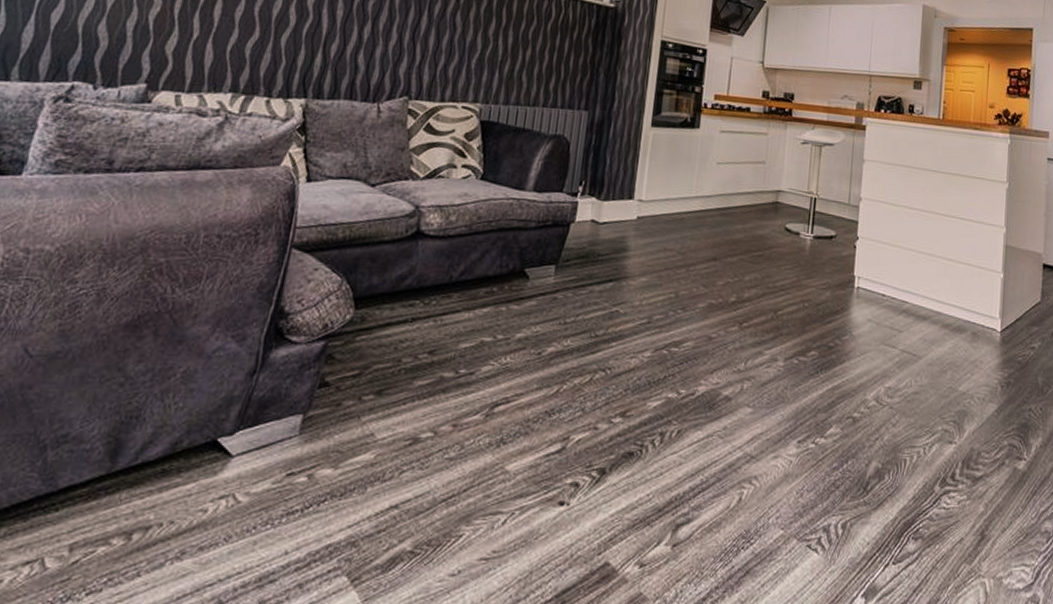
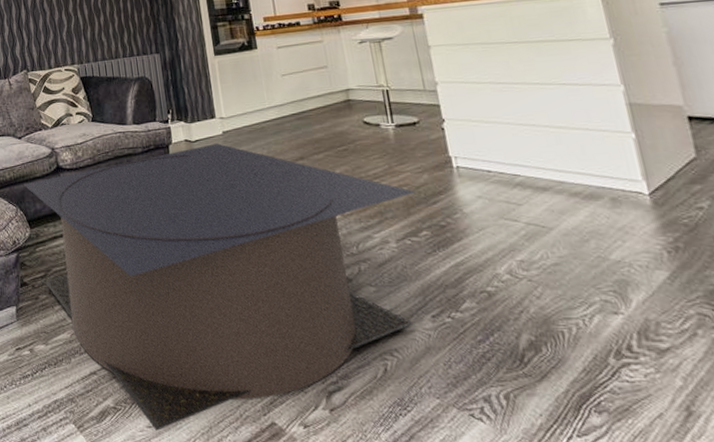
coffee table: none [357,229,816,579] -> present [23,143,417,431]

